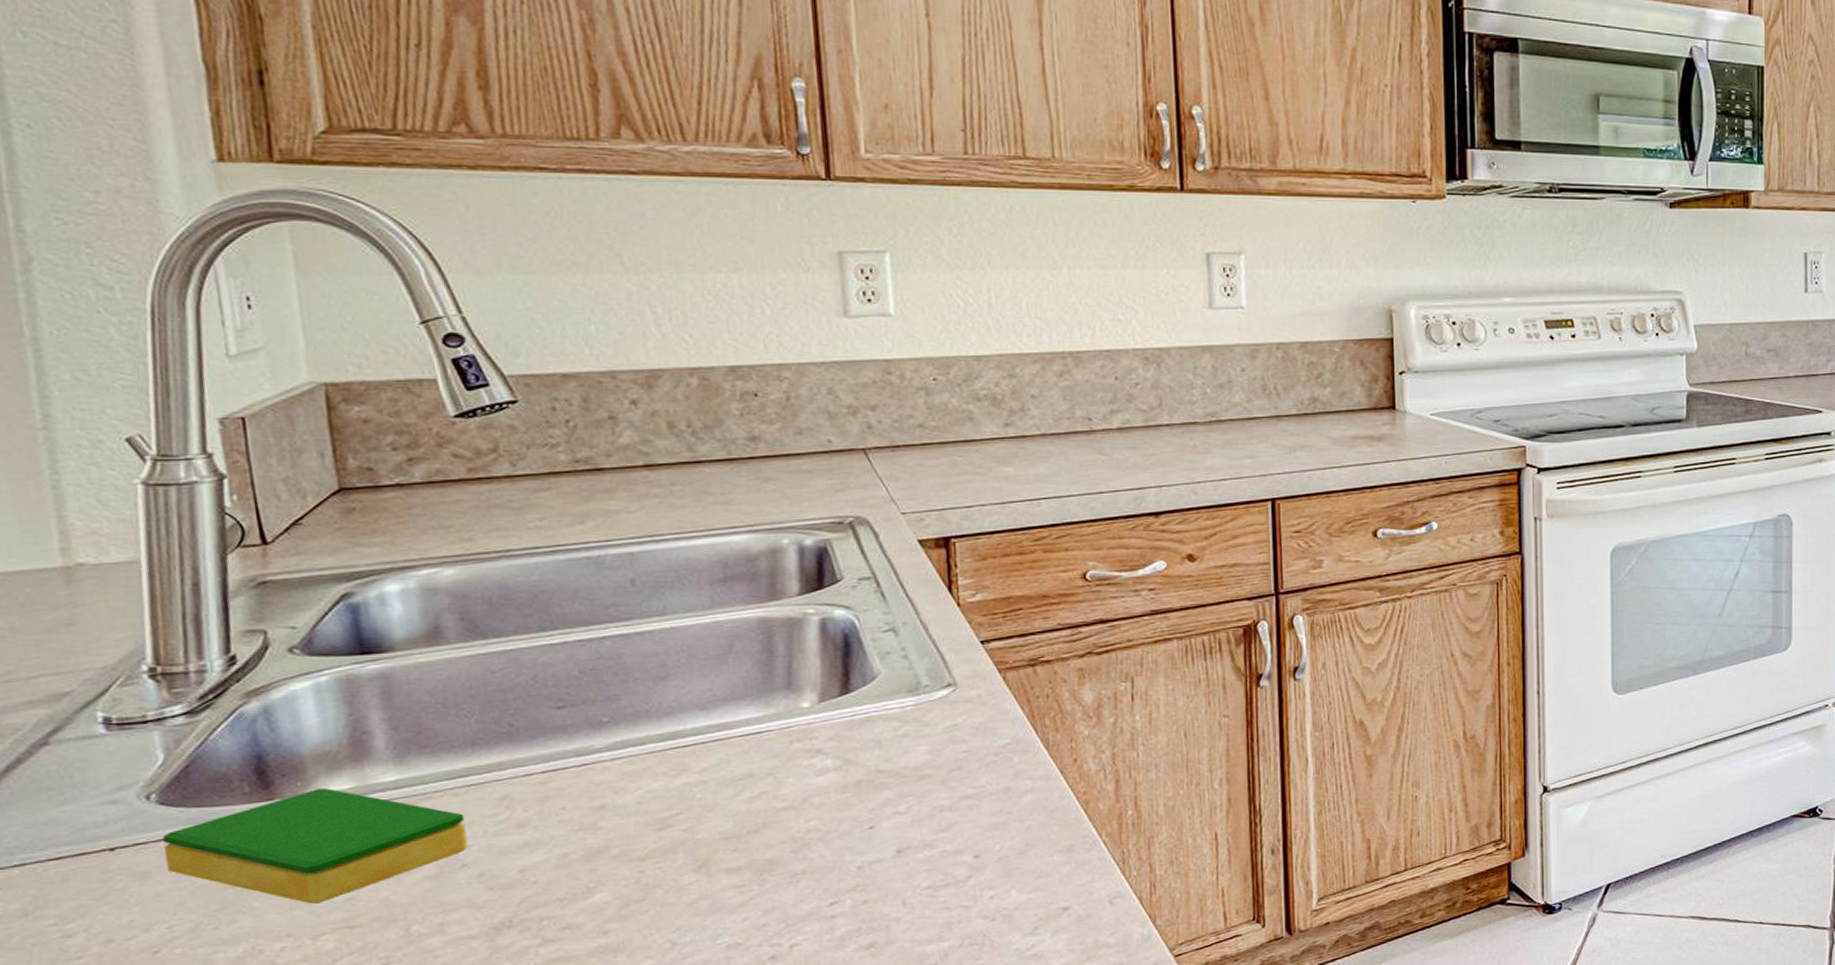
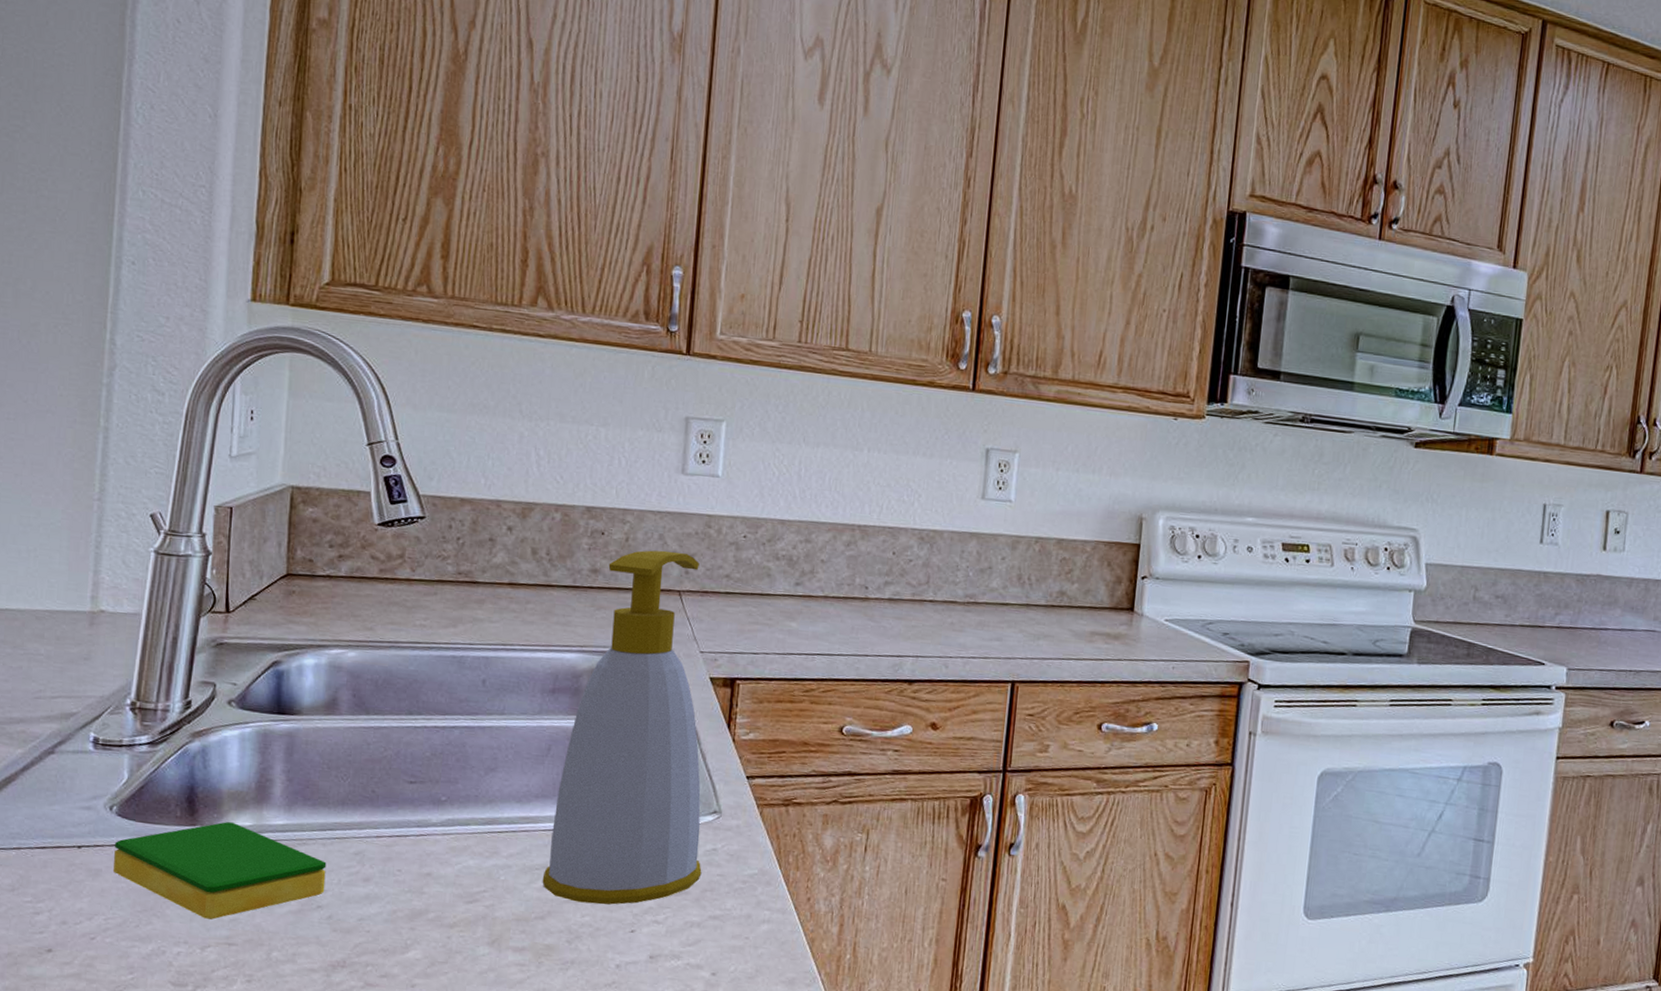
soap bottle: none [749,405,944,808] -> present [542,550,702,905]

